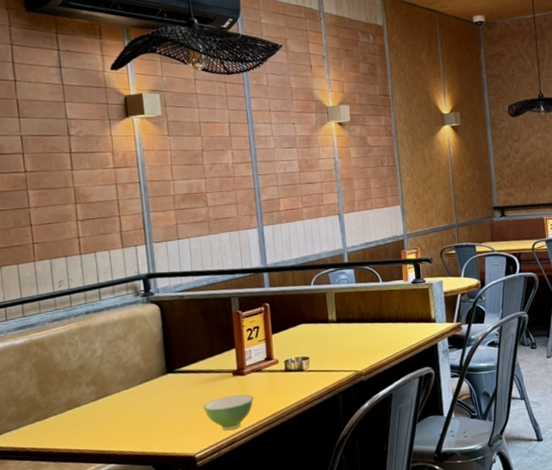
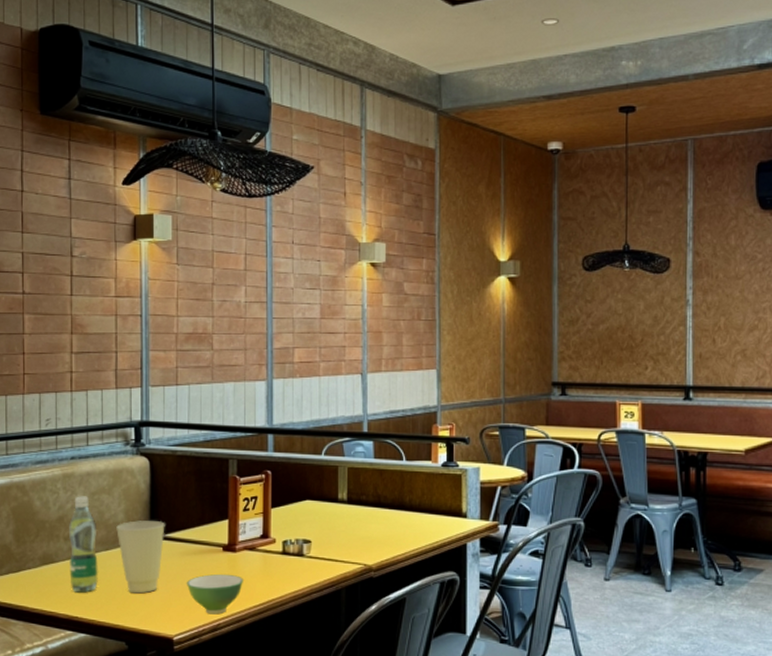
bottle: none [89,344,122,429] -> present [68,496,98,593]
cup: none [134,357,179,423] -> present [116,520,165,594]

